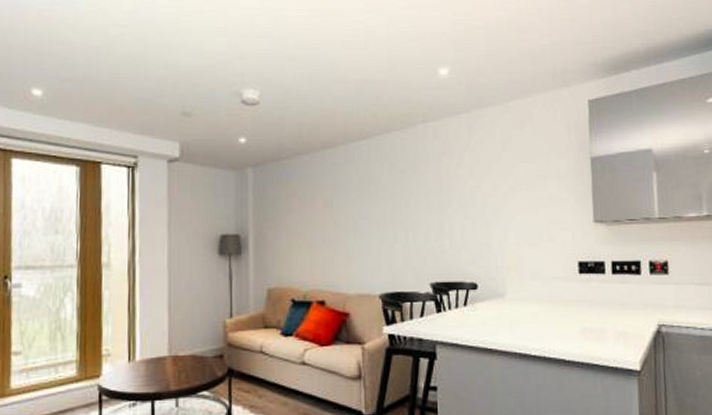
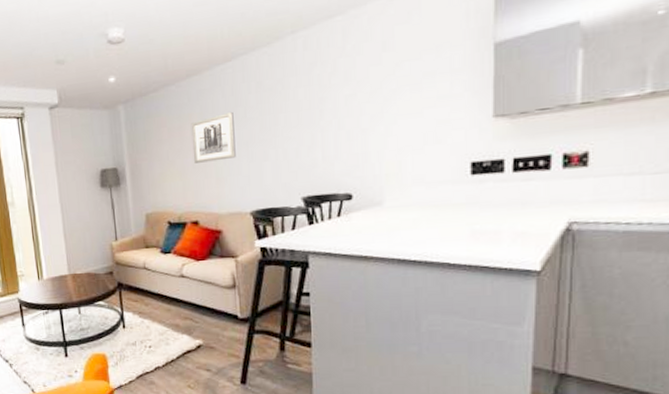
wall art: none [323,190,367,238] -> present [191,112,236,163]

